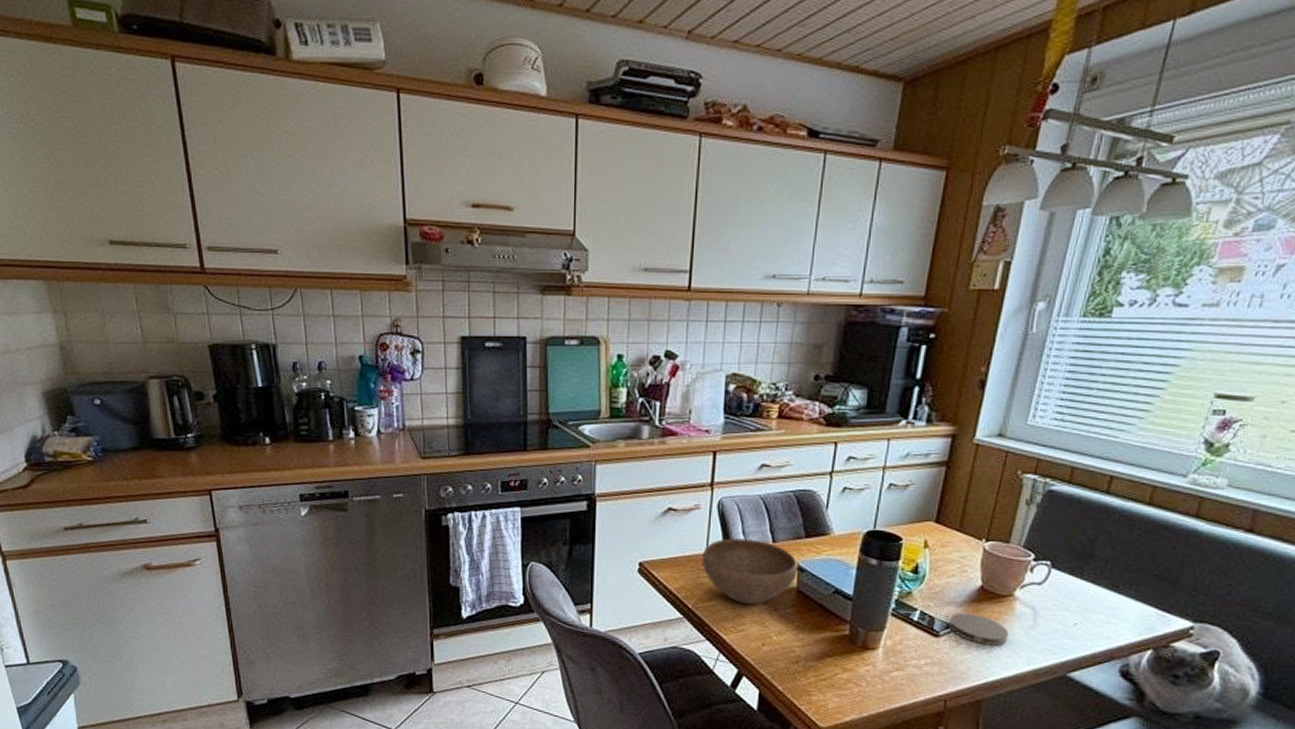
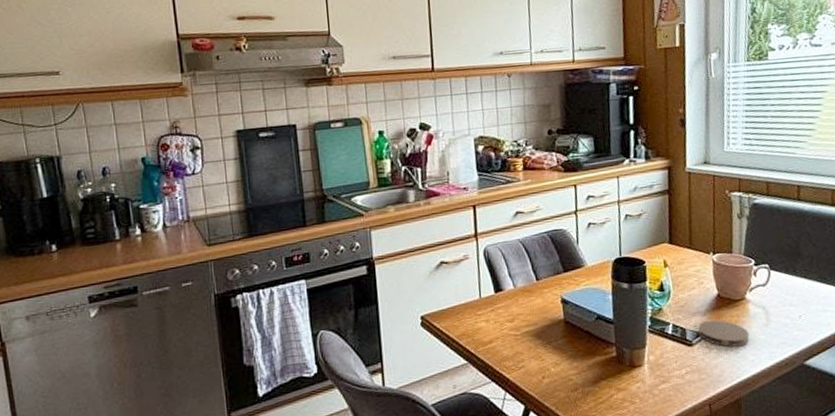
bowl: present [701,538,798,605] -> none [476,280,563,342]

